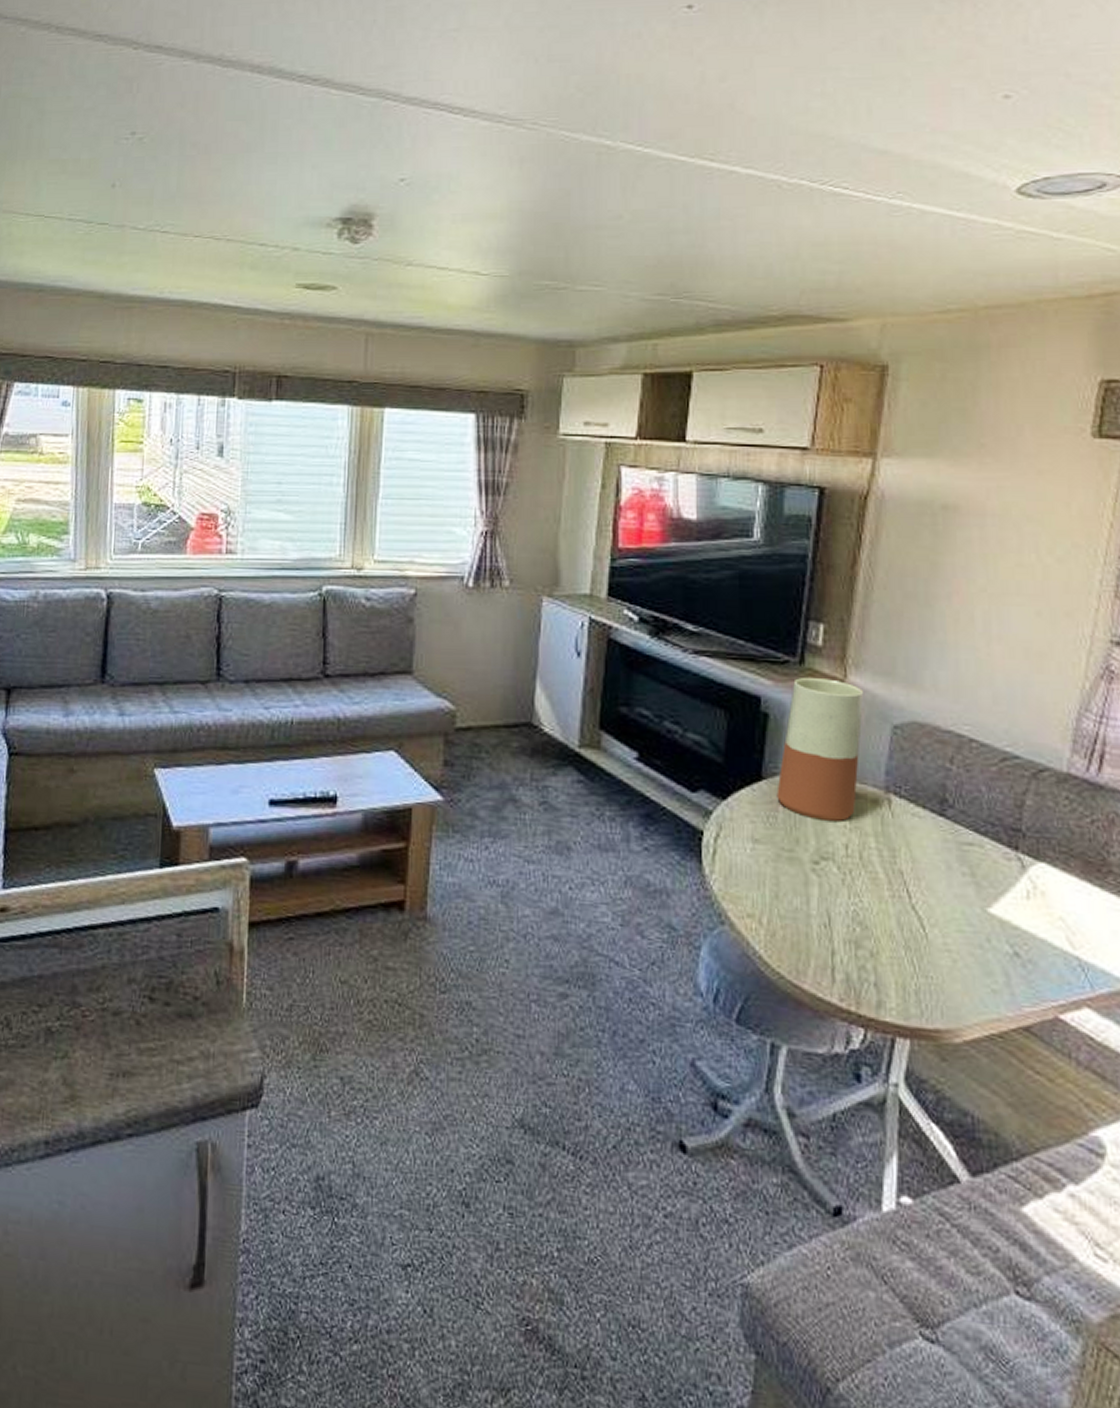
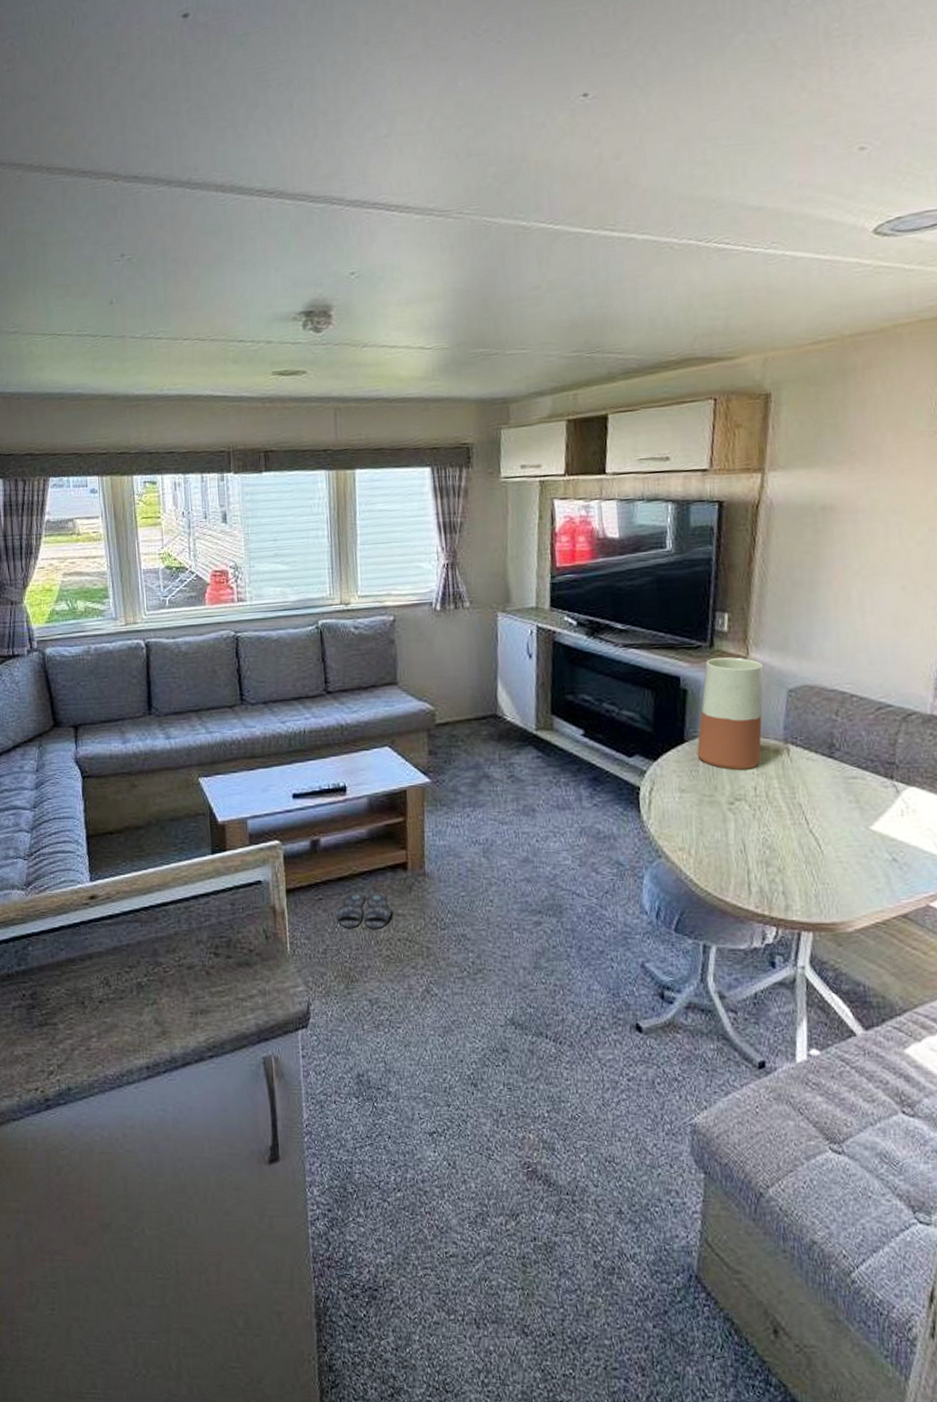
slippers: none [309,933,381,986] -> present [336,892,393,930]

